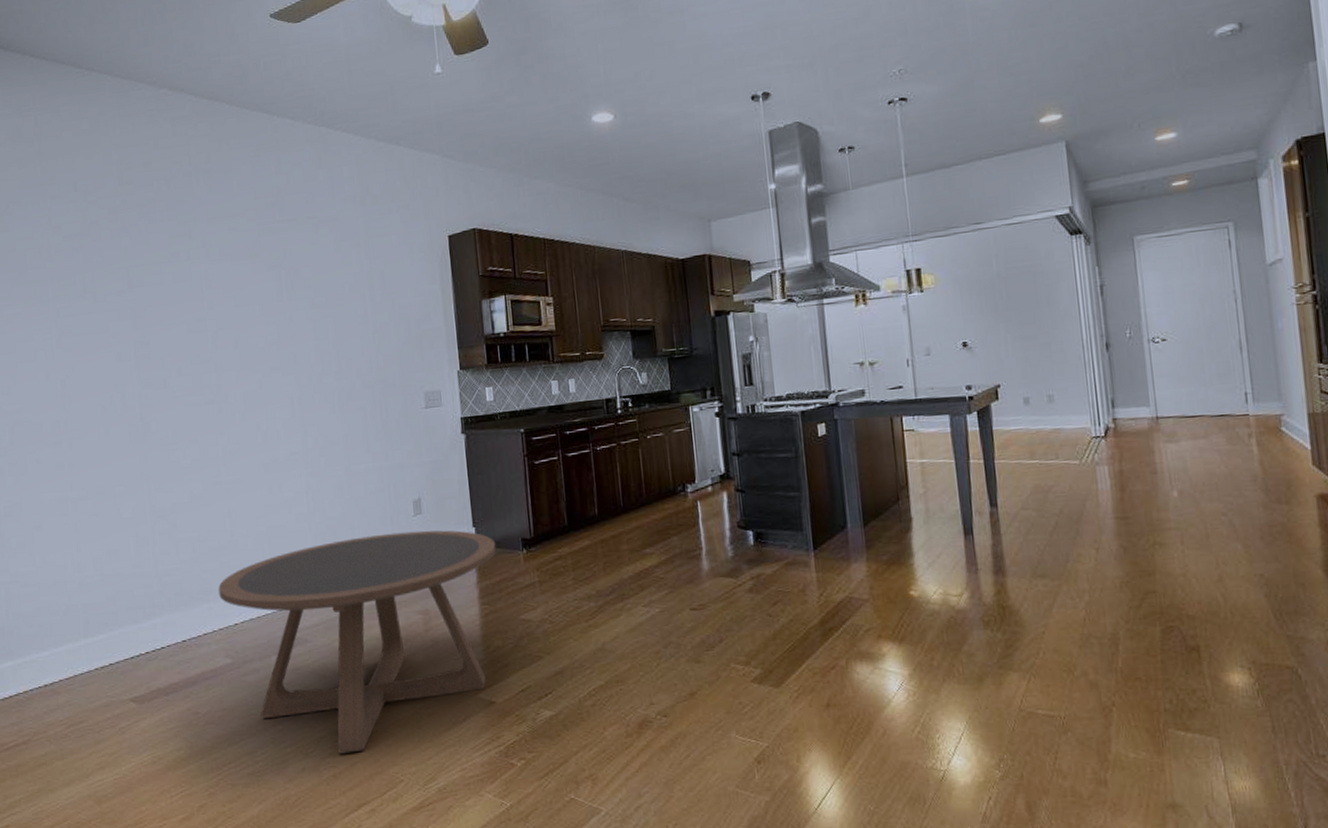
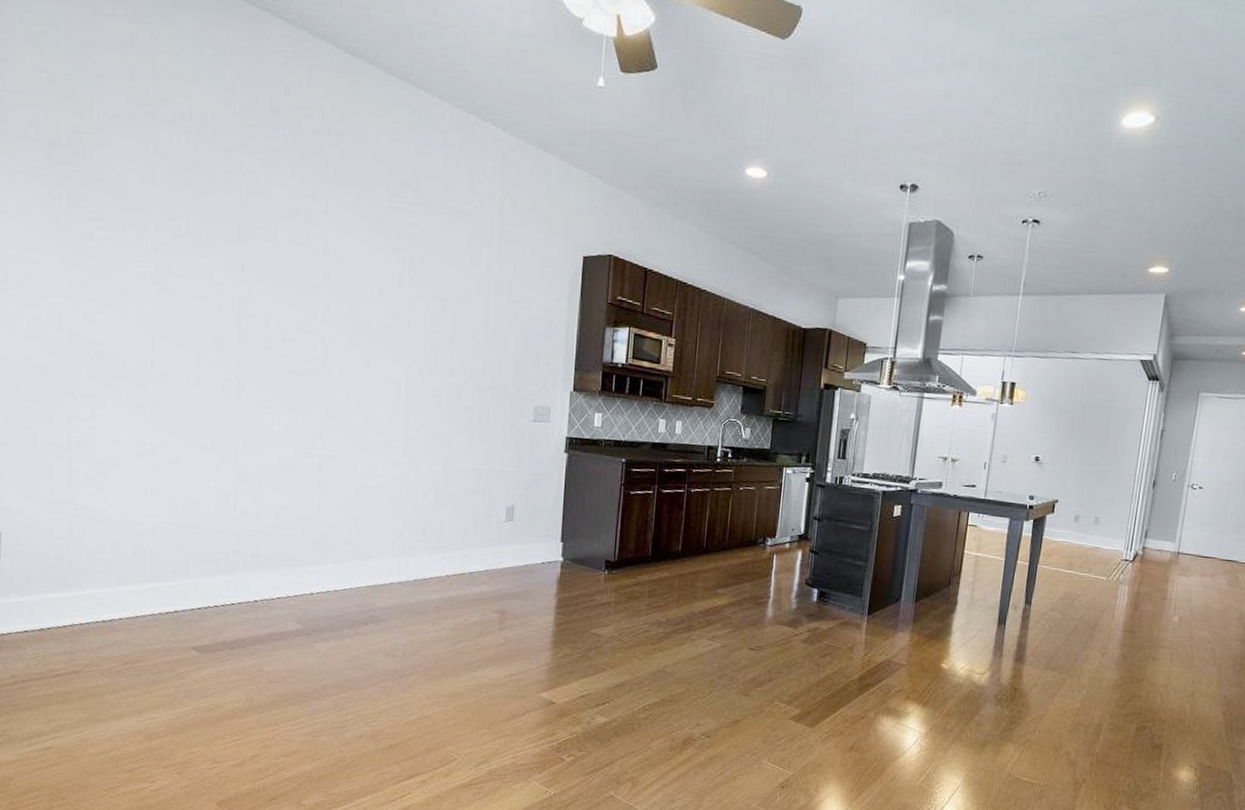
coffee table: present [218,530,497,754] -> none [298,532,580,729]

